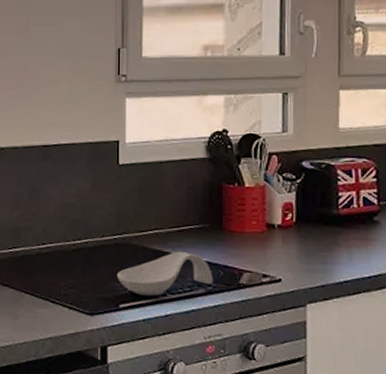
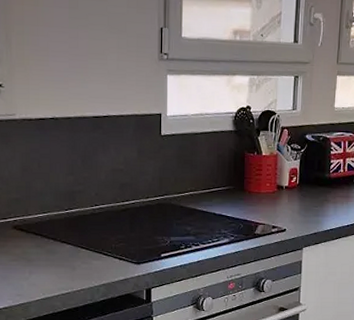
spoon rest: present [116,252,213,296] -> none [159,210,235,246]

